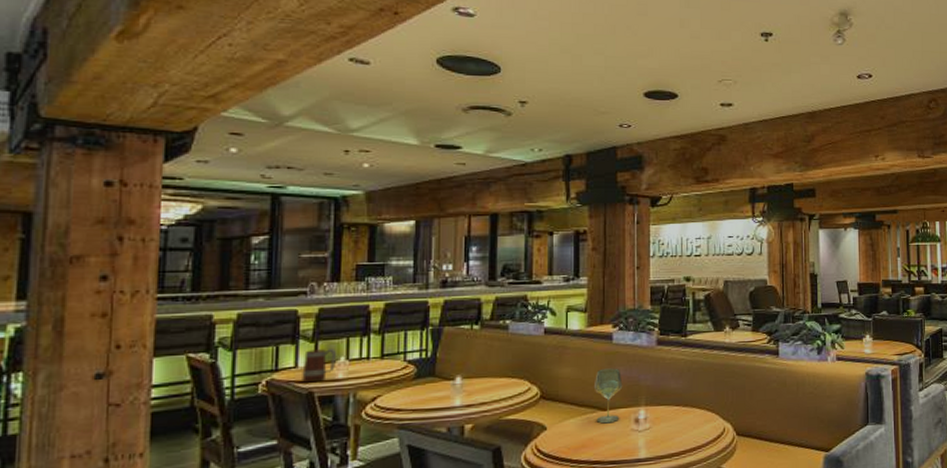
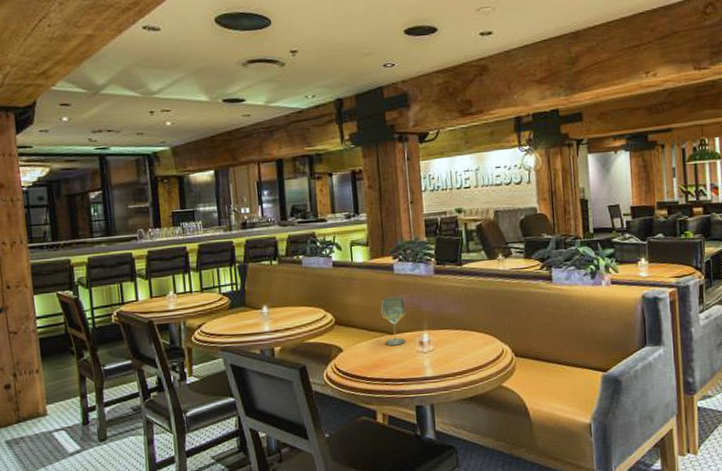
beer mug: present [302,349,336,383] -> none [142,285,167,314]

